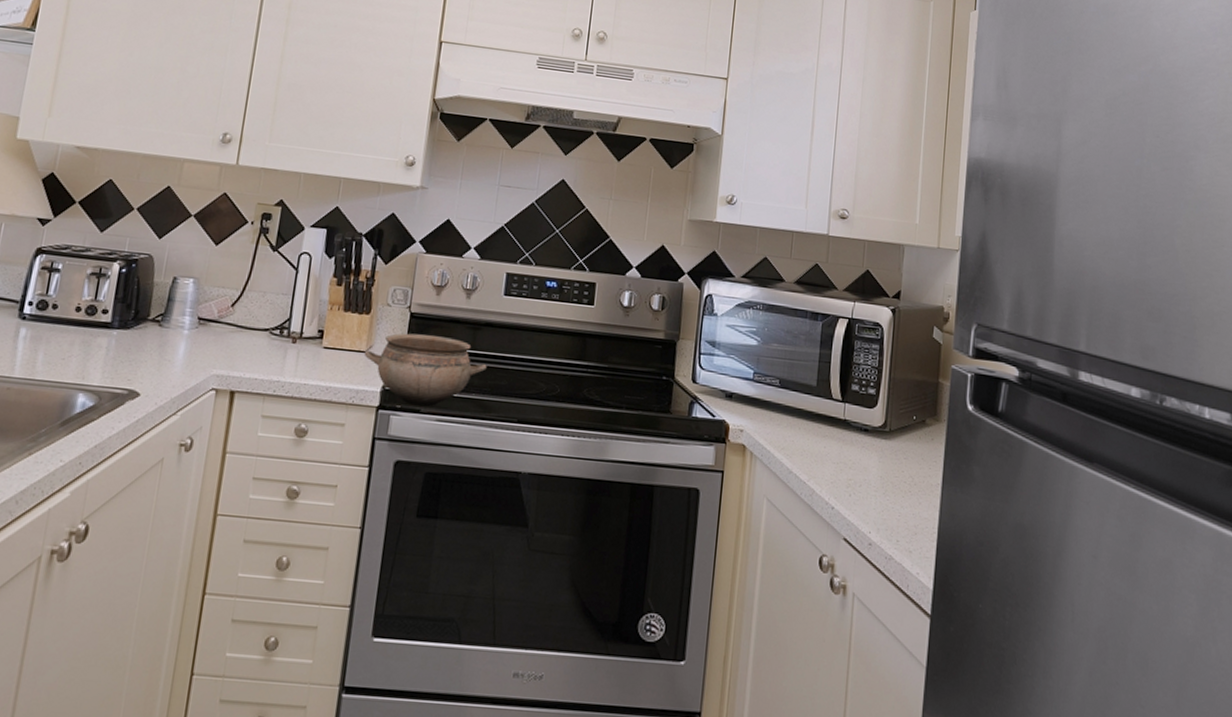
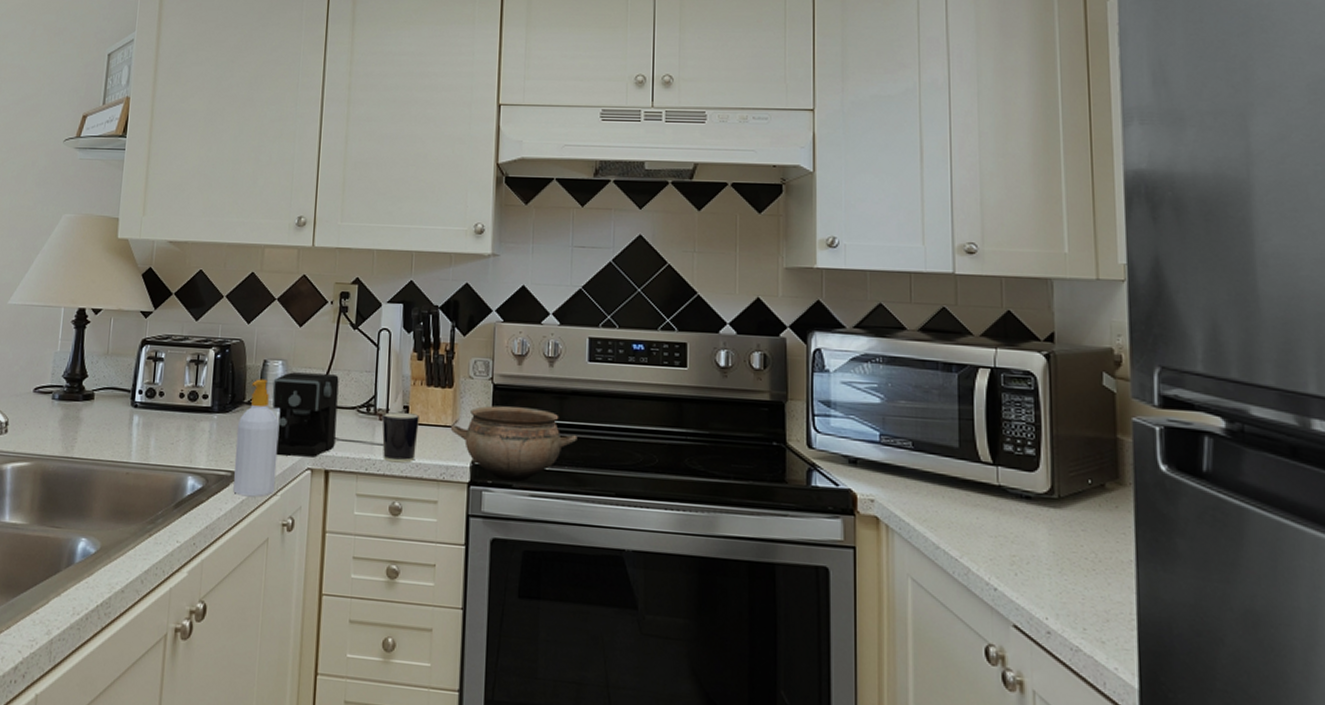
soap bottle: none [128,296,185,417] -> present [233,379,280,498]
coffee maker: none [179,290,295,379] -> present [272,372,383,459]
mug: none [292,335,334,387] -> present [382,411,419,463]

